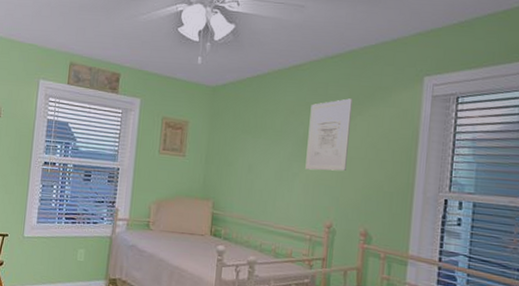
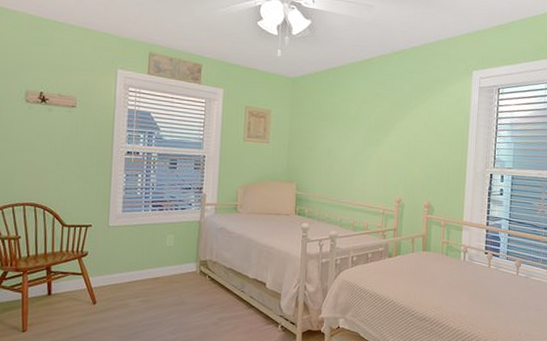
wall art: present [305,98,353,171] -> none [377,89,416,153]

